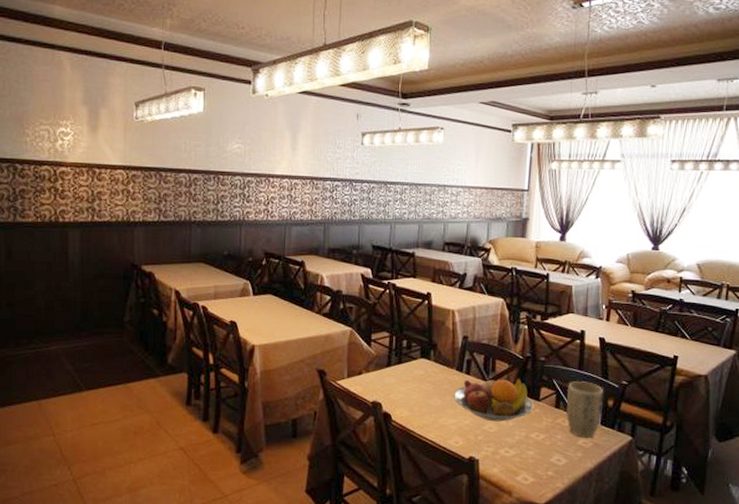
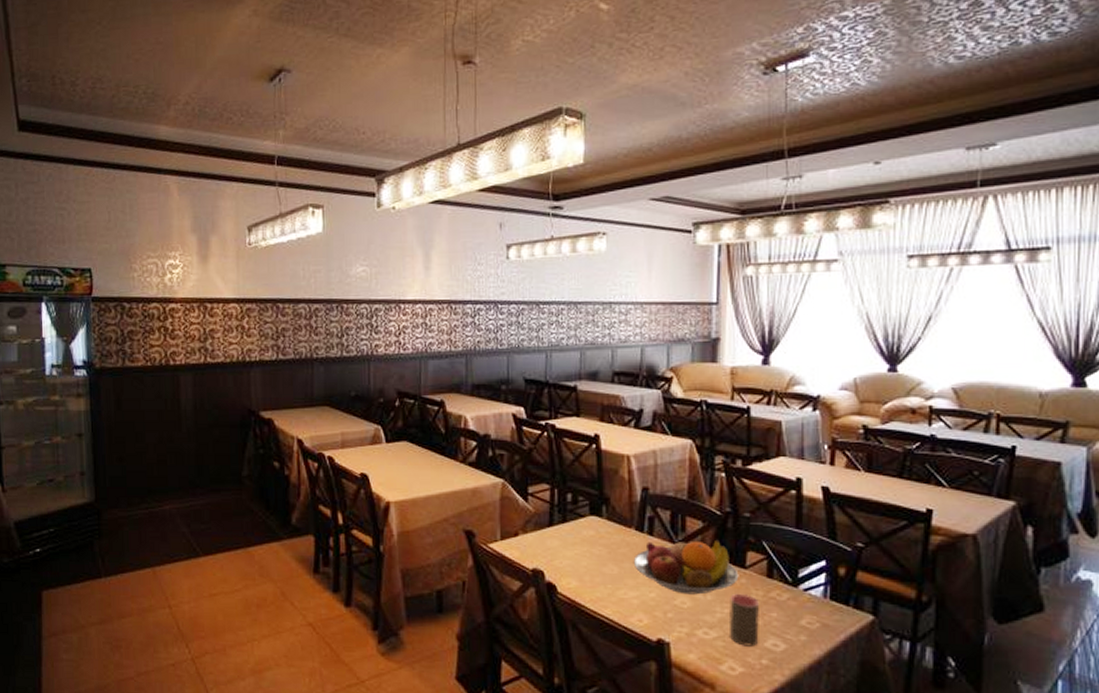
cup: none [524,420,548,462] -> present [728,593,759,647]
plant pot: present [565,380,604,439] -> none [781,542,833,618]

